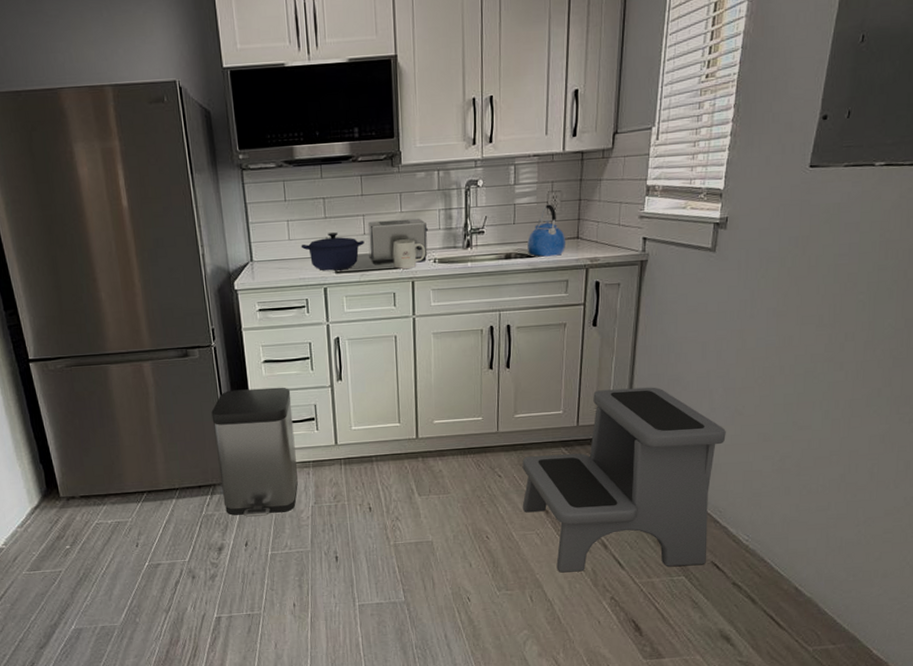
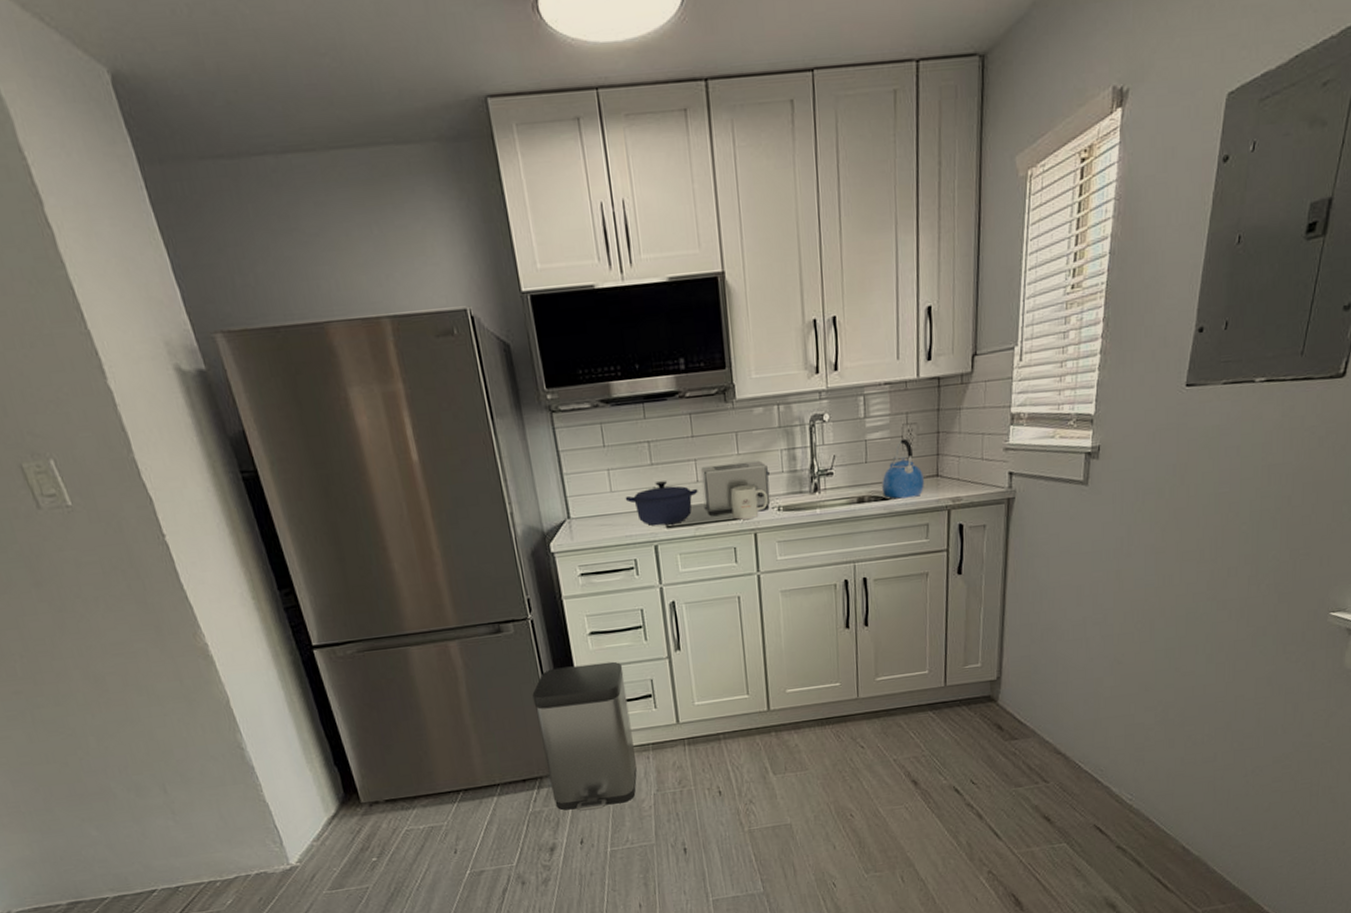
step stool: present [522,387,726,573] -> none [886,638,1105,849]

